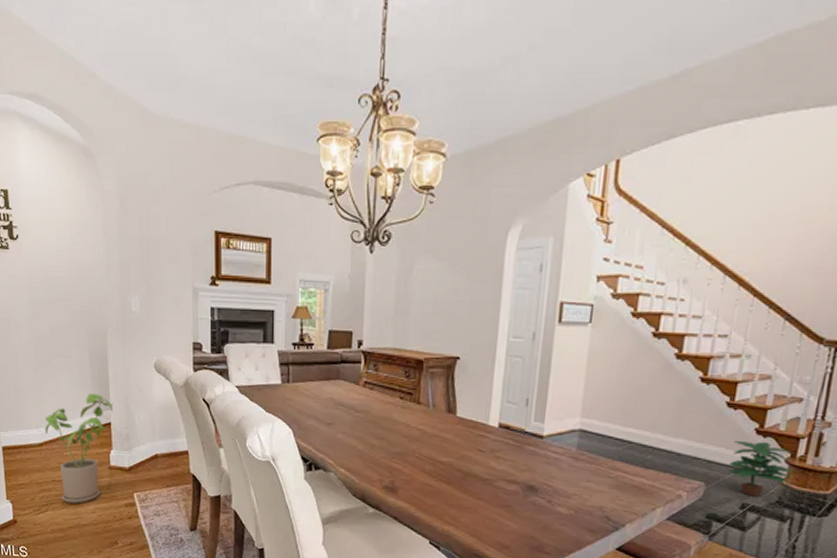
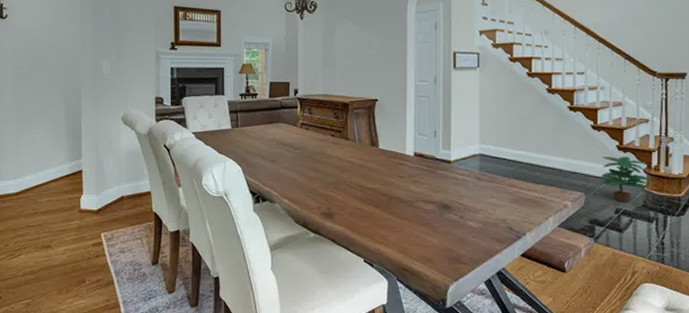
house plant: present [44,393,114,504] -> none [22,145,85,247]

